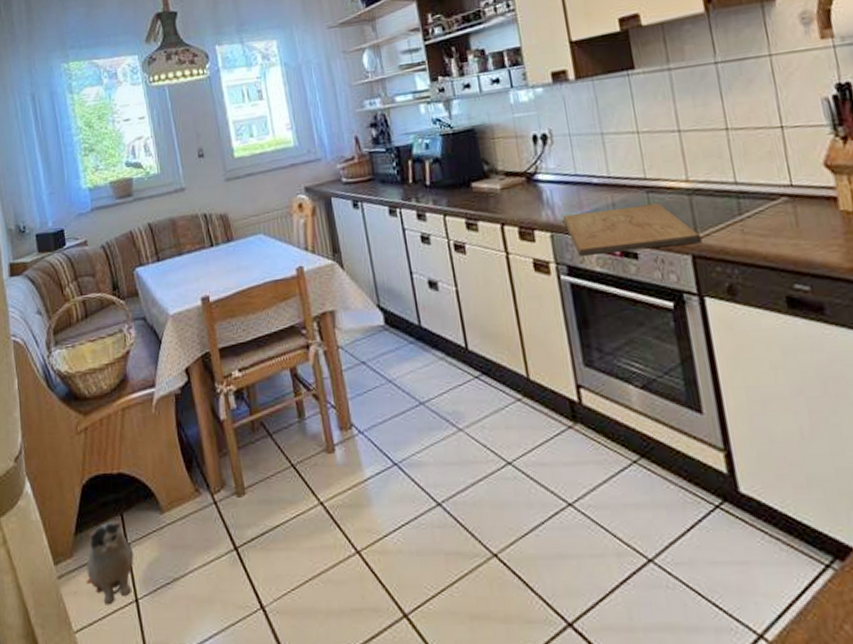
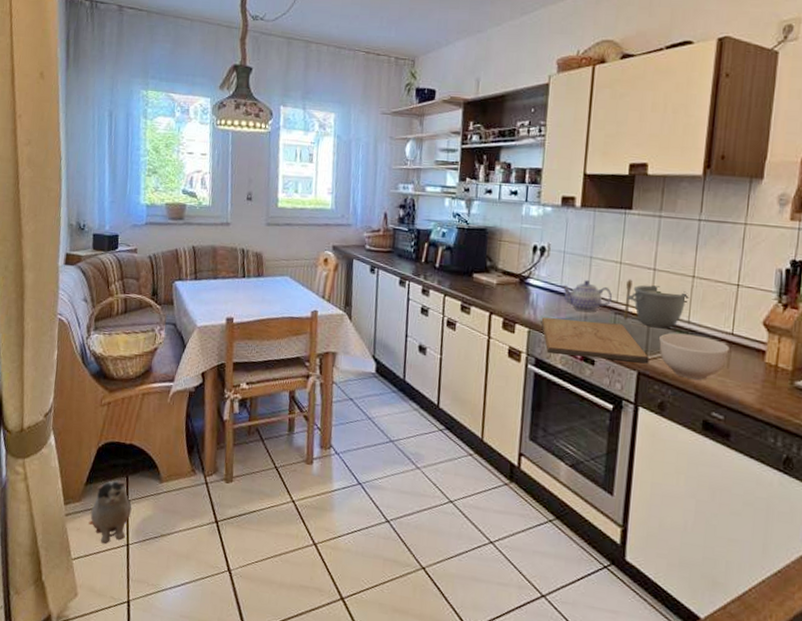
teapot: none [575,161,640,200] -> present [560,280,613,313]
cooking pot: none [650,148,728,199] -> present [623,279,689,329]
bowl: none [706,195,794,251] -> present [659,332,729,380]

